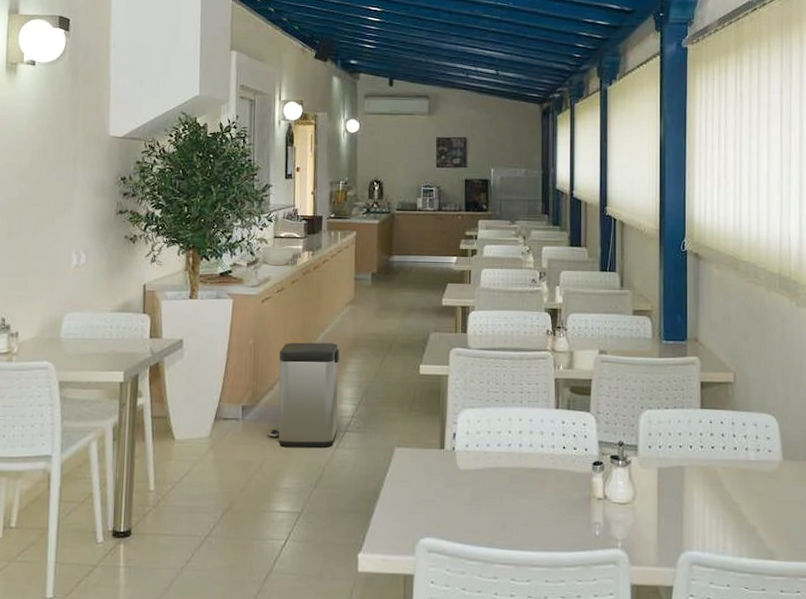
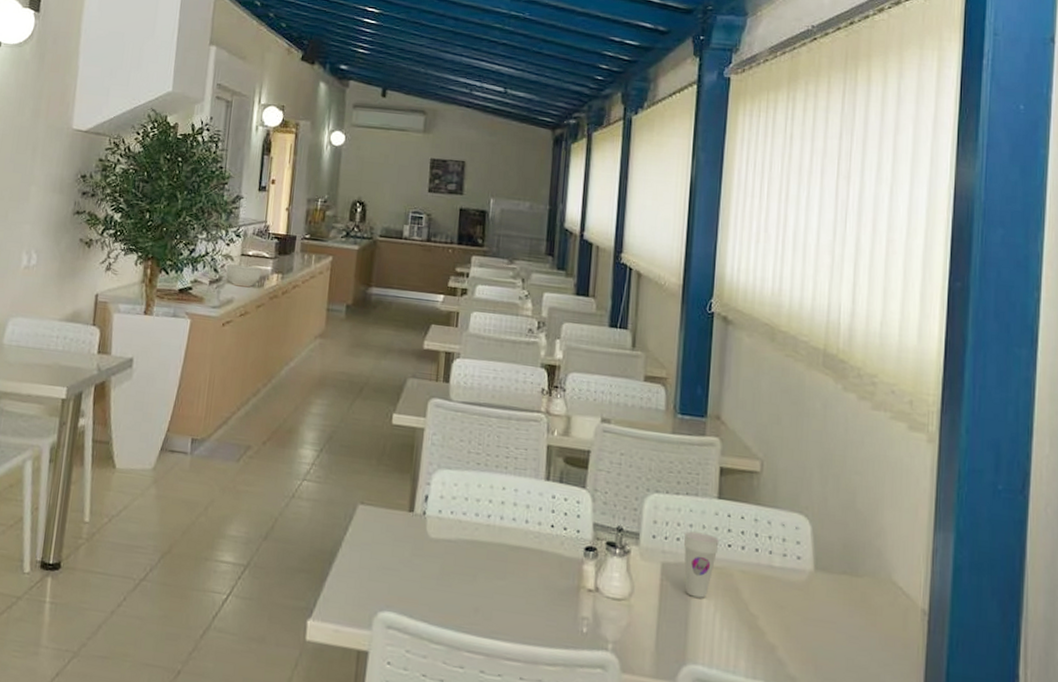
pedal bin: present [267,342,340,449] -> none [216,373,304,497]
cup: none [674,439,704,494] -> present [684,531,719,598]

